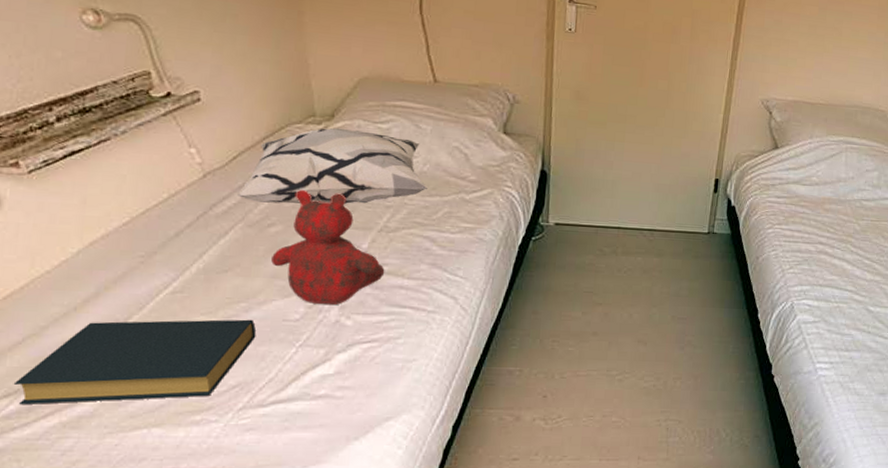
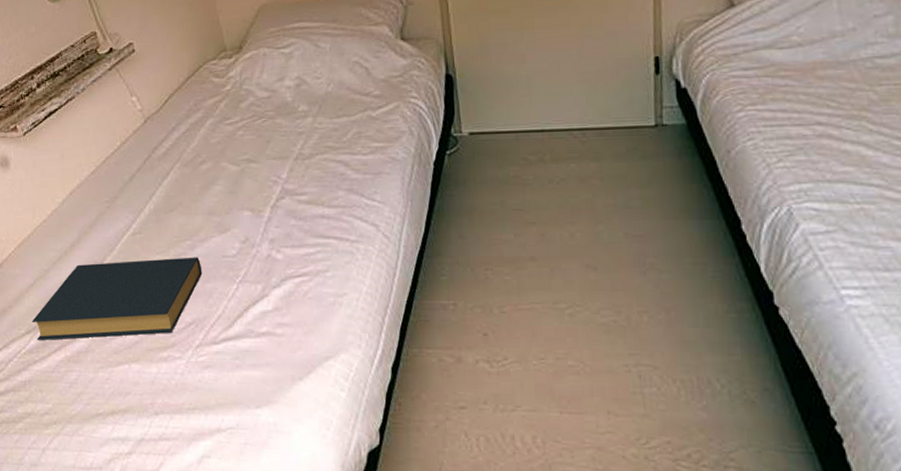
decorative pillow: present [236,127,427,204] -> none [171,58,334,141]
teddy bear: present [271,189,385,306] -> none [206,124,306,239]

